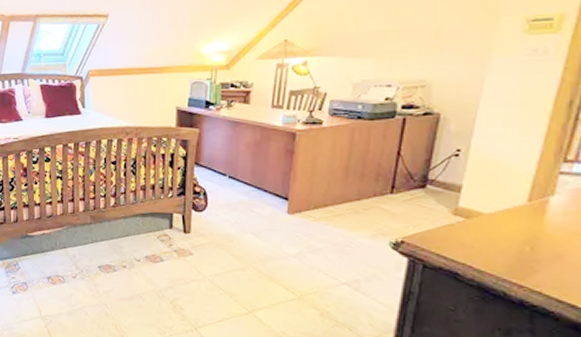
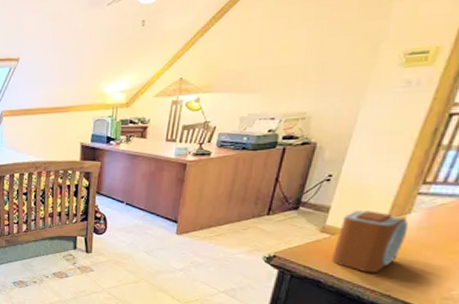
alarm clock: none [468,191,554,265] -> present [331,210,409,273]

